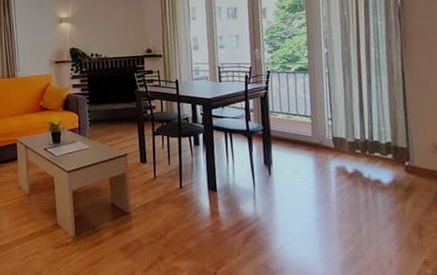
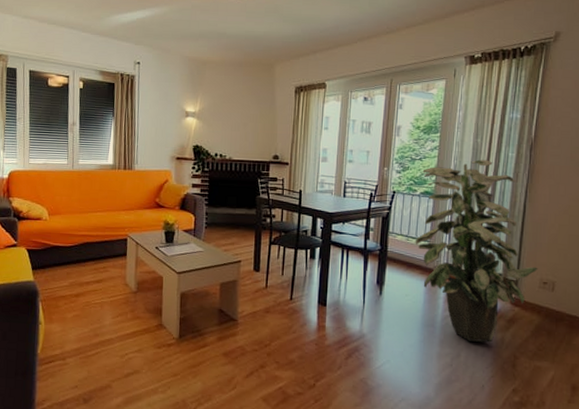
indoor plant: none [293,30,428,214] -> present [415,159,538,343]

